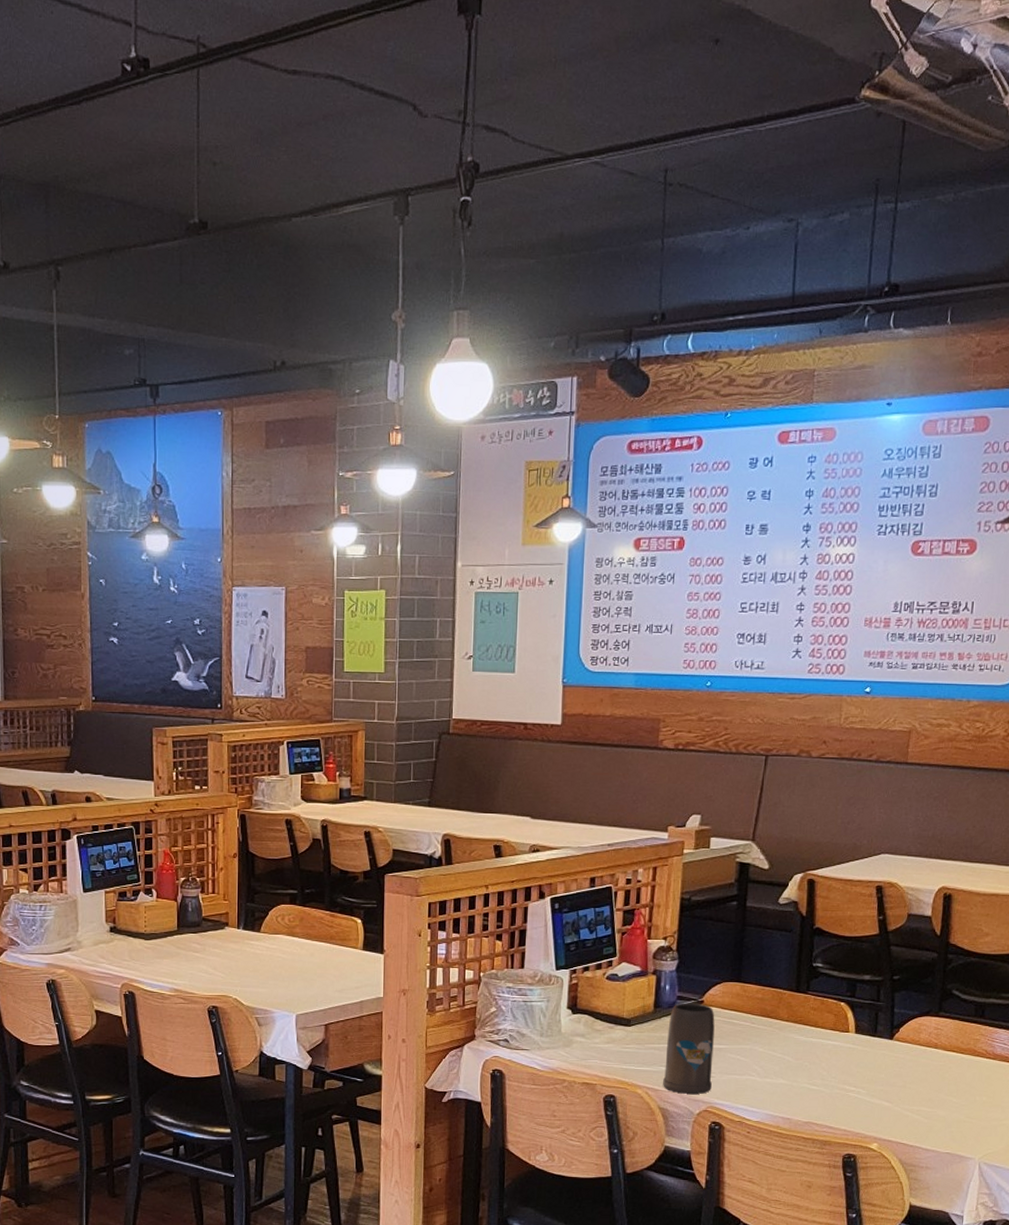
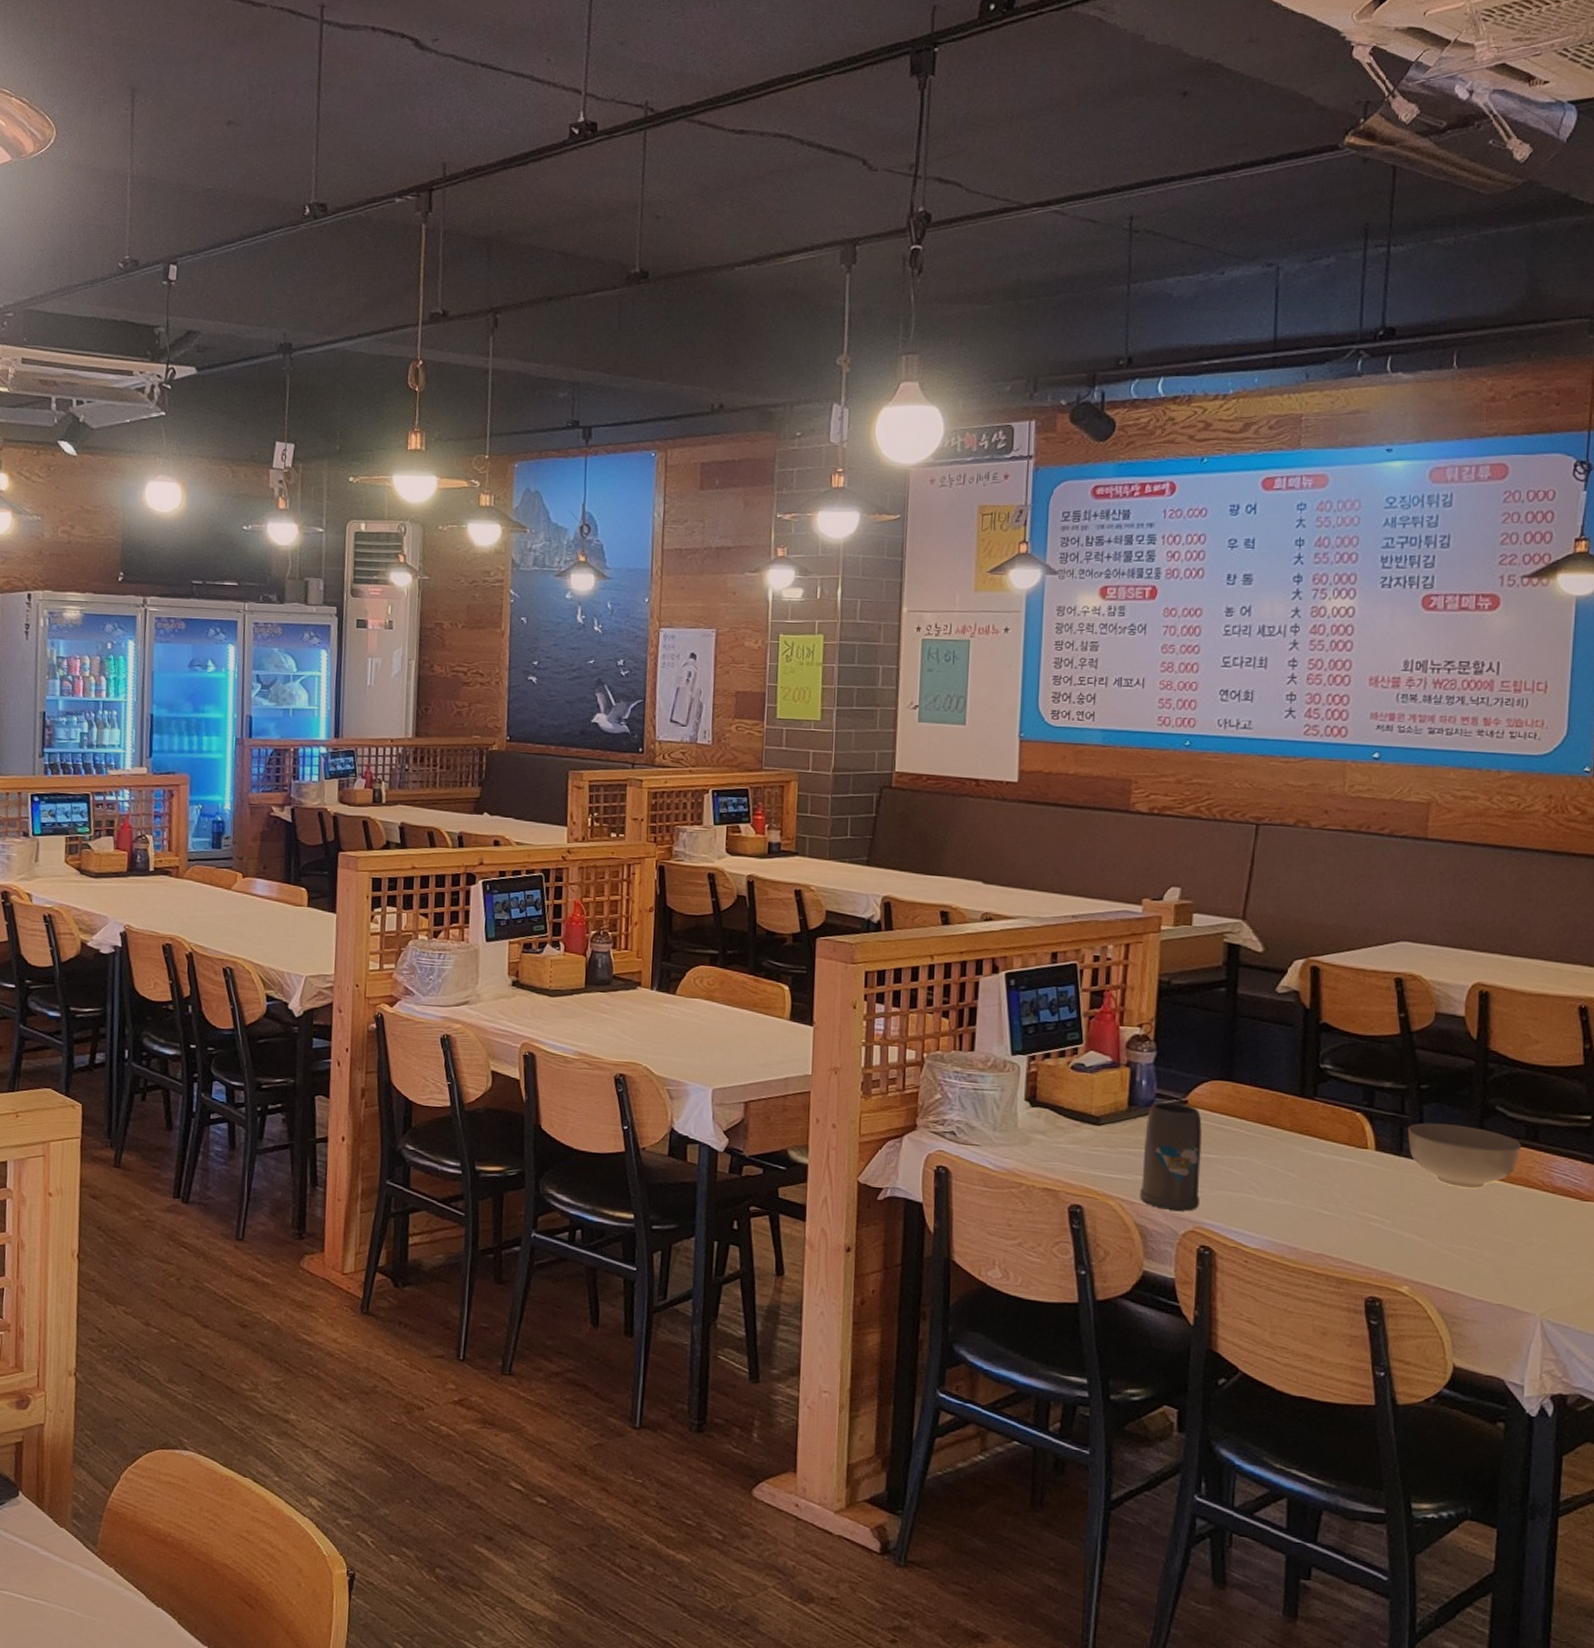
bowl: none [881,1008,972,1059] -> present [1407,1123,1522,1188]

